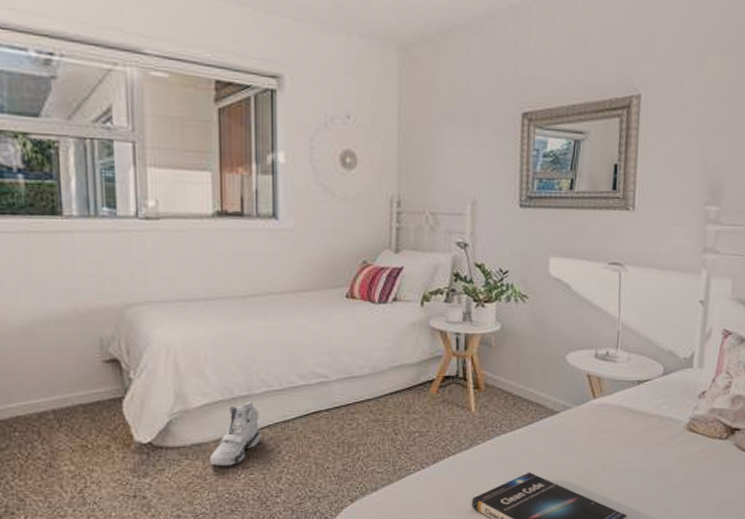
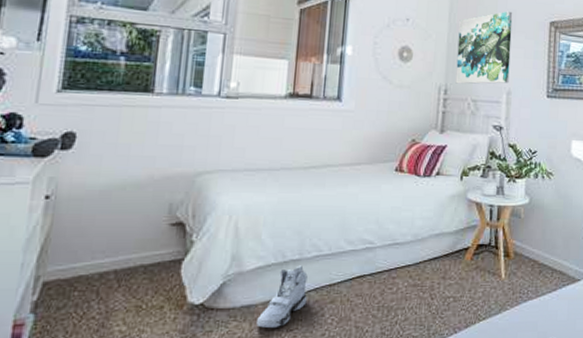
wall art: none [410,101,476,194] -> present [455,11,513,84]

